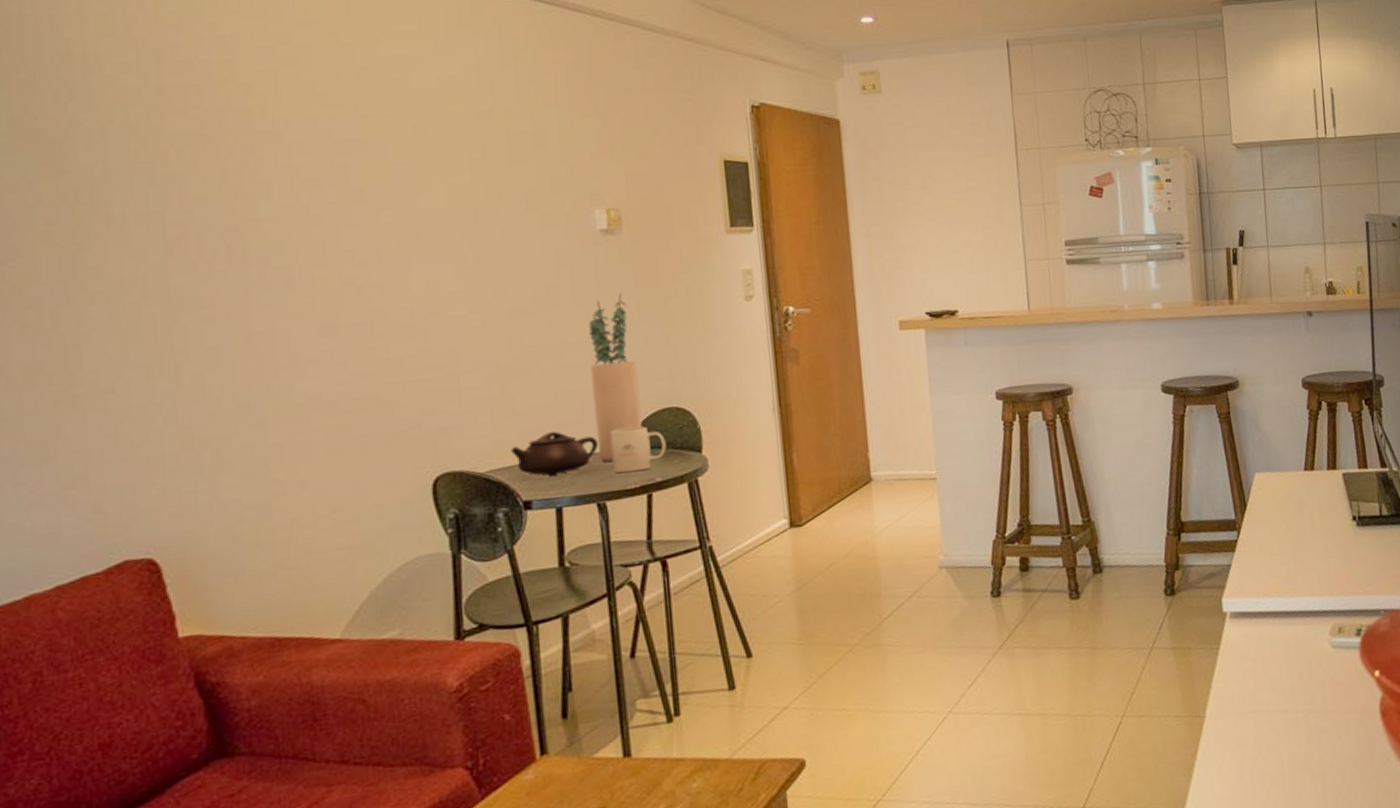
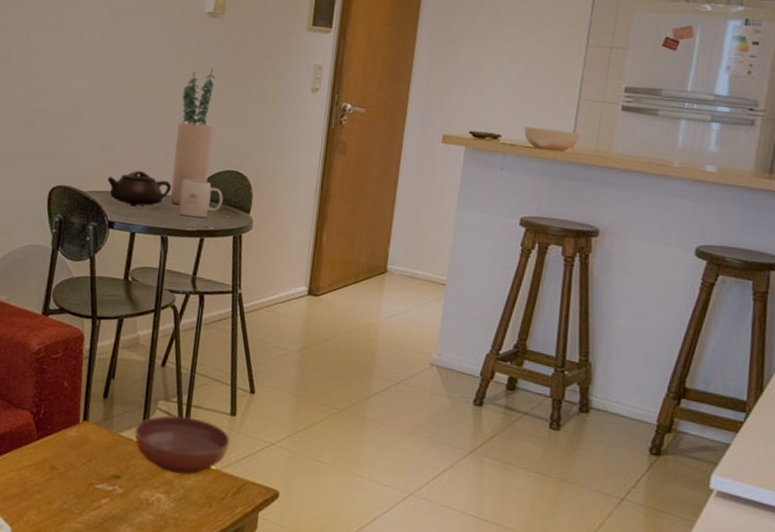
bowl: none [611,706,735,782] -> present [134,415,230,475]
bowl: none [979,294,1035,318] -> present [524,126,582,153]

